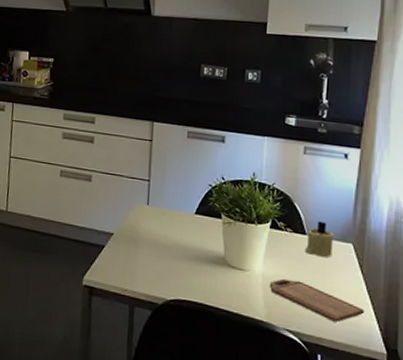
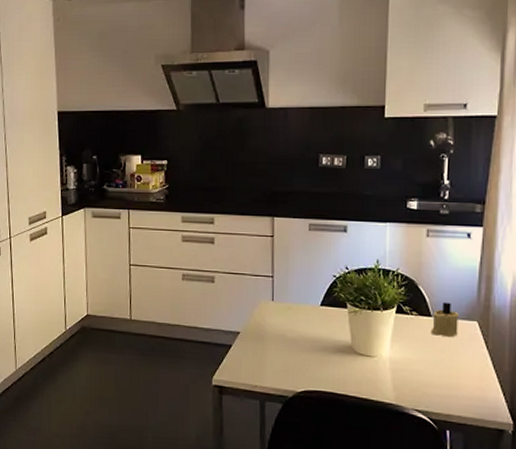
cutting board: present [269,278,364,322] -> none [397,361,490,398]

